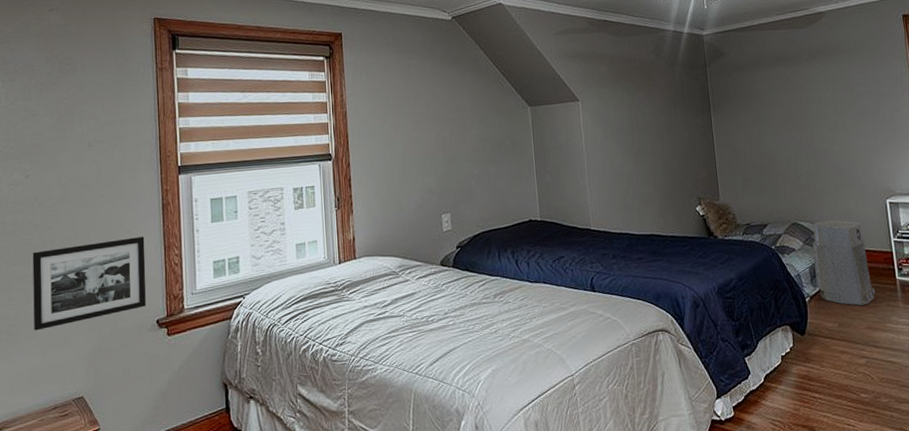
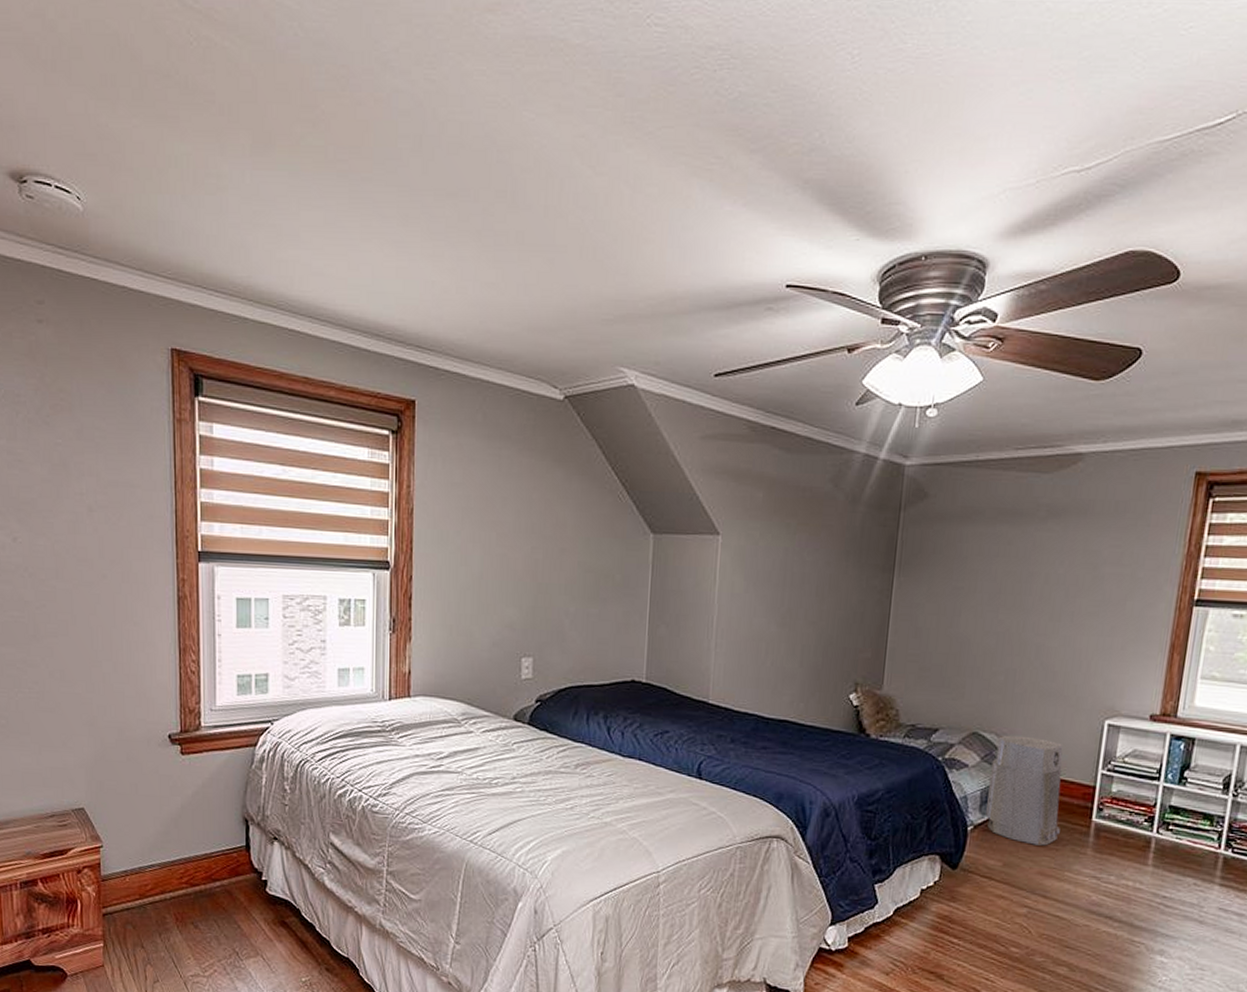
picture frame: present [32,237,146,331] -> none [23,632,157,727]

